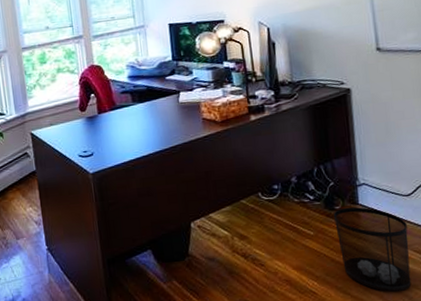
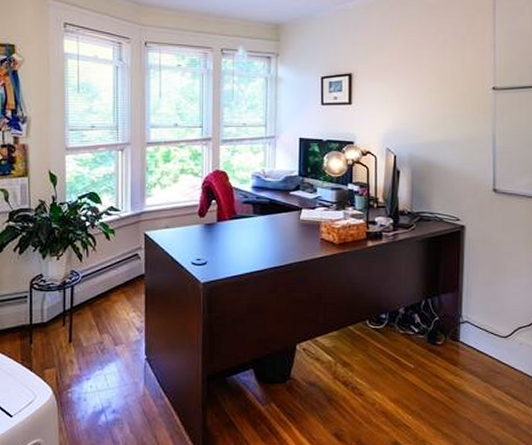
waste bin: present [333,207,412,293] -> none [434,343,501,433]

